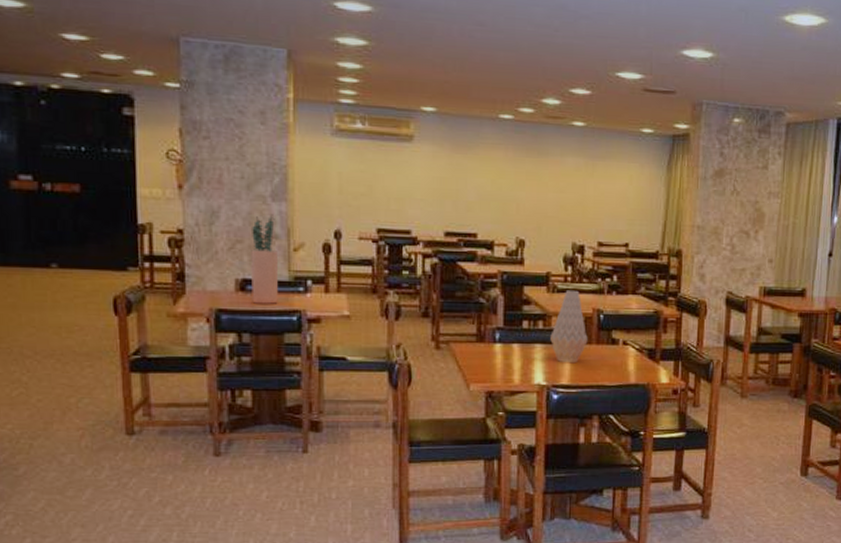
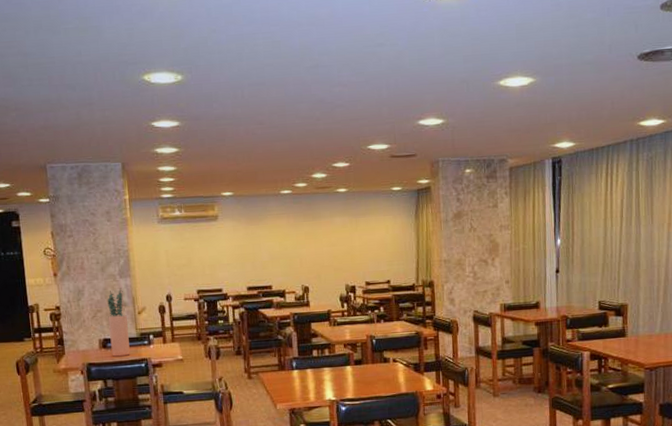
vase: present [550,290,588,364] -> none [335,322,365,381]

